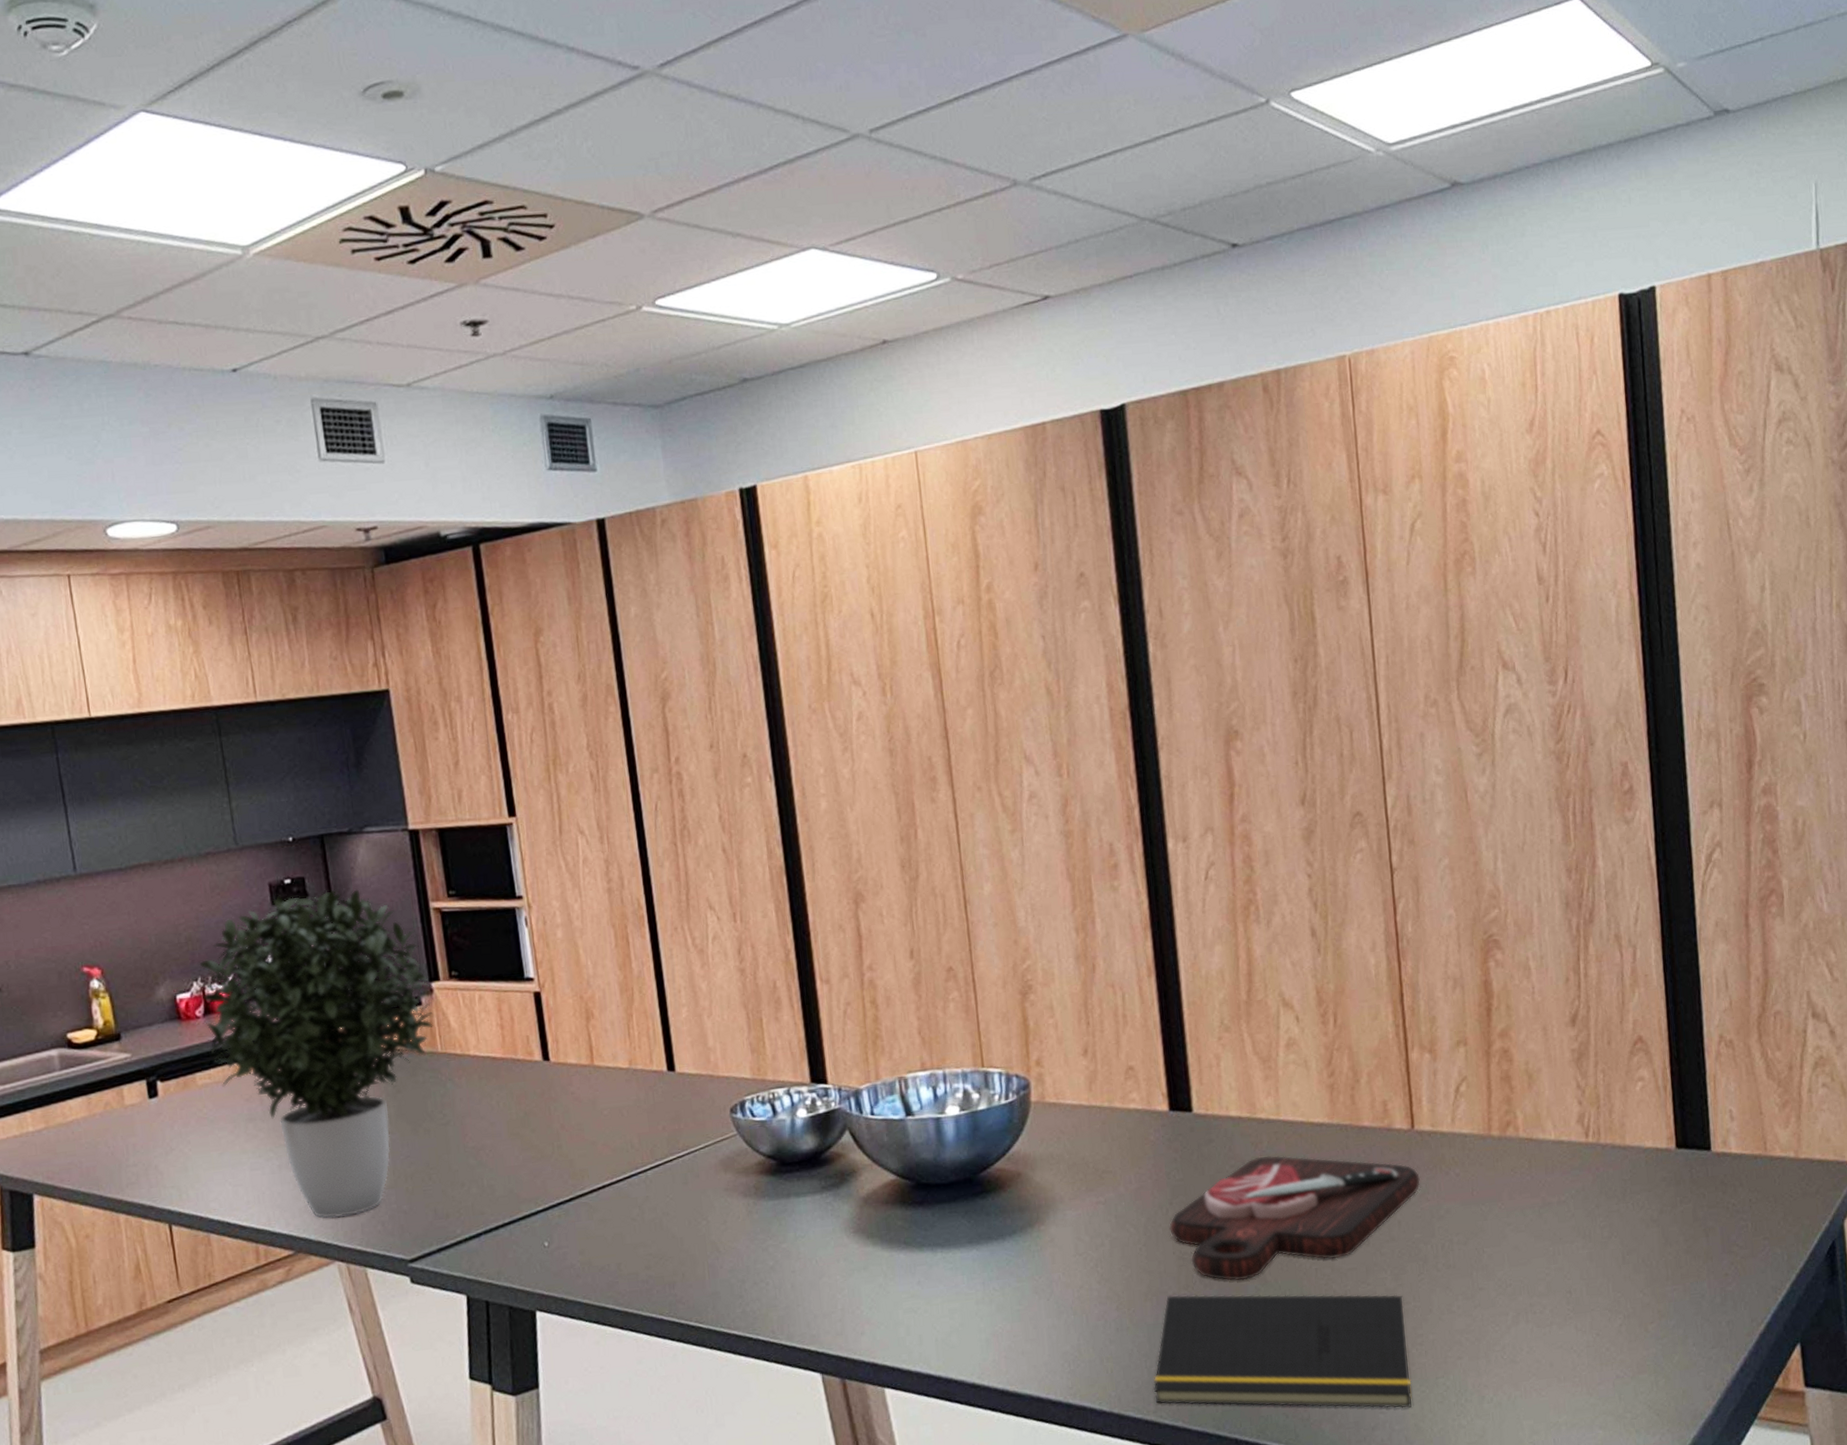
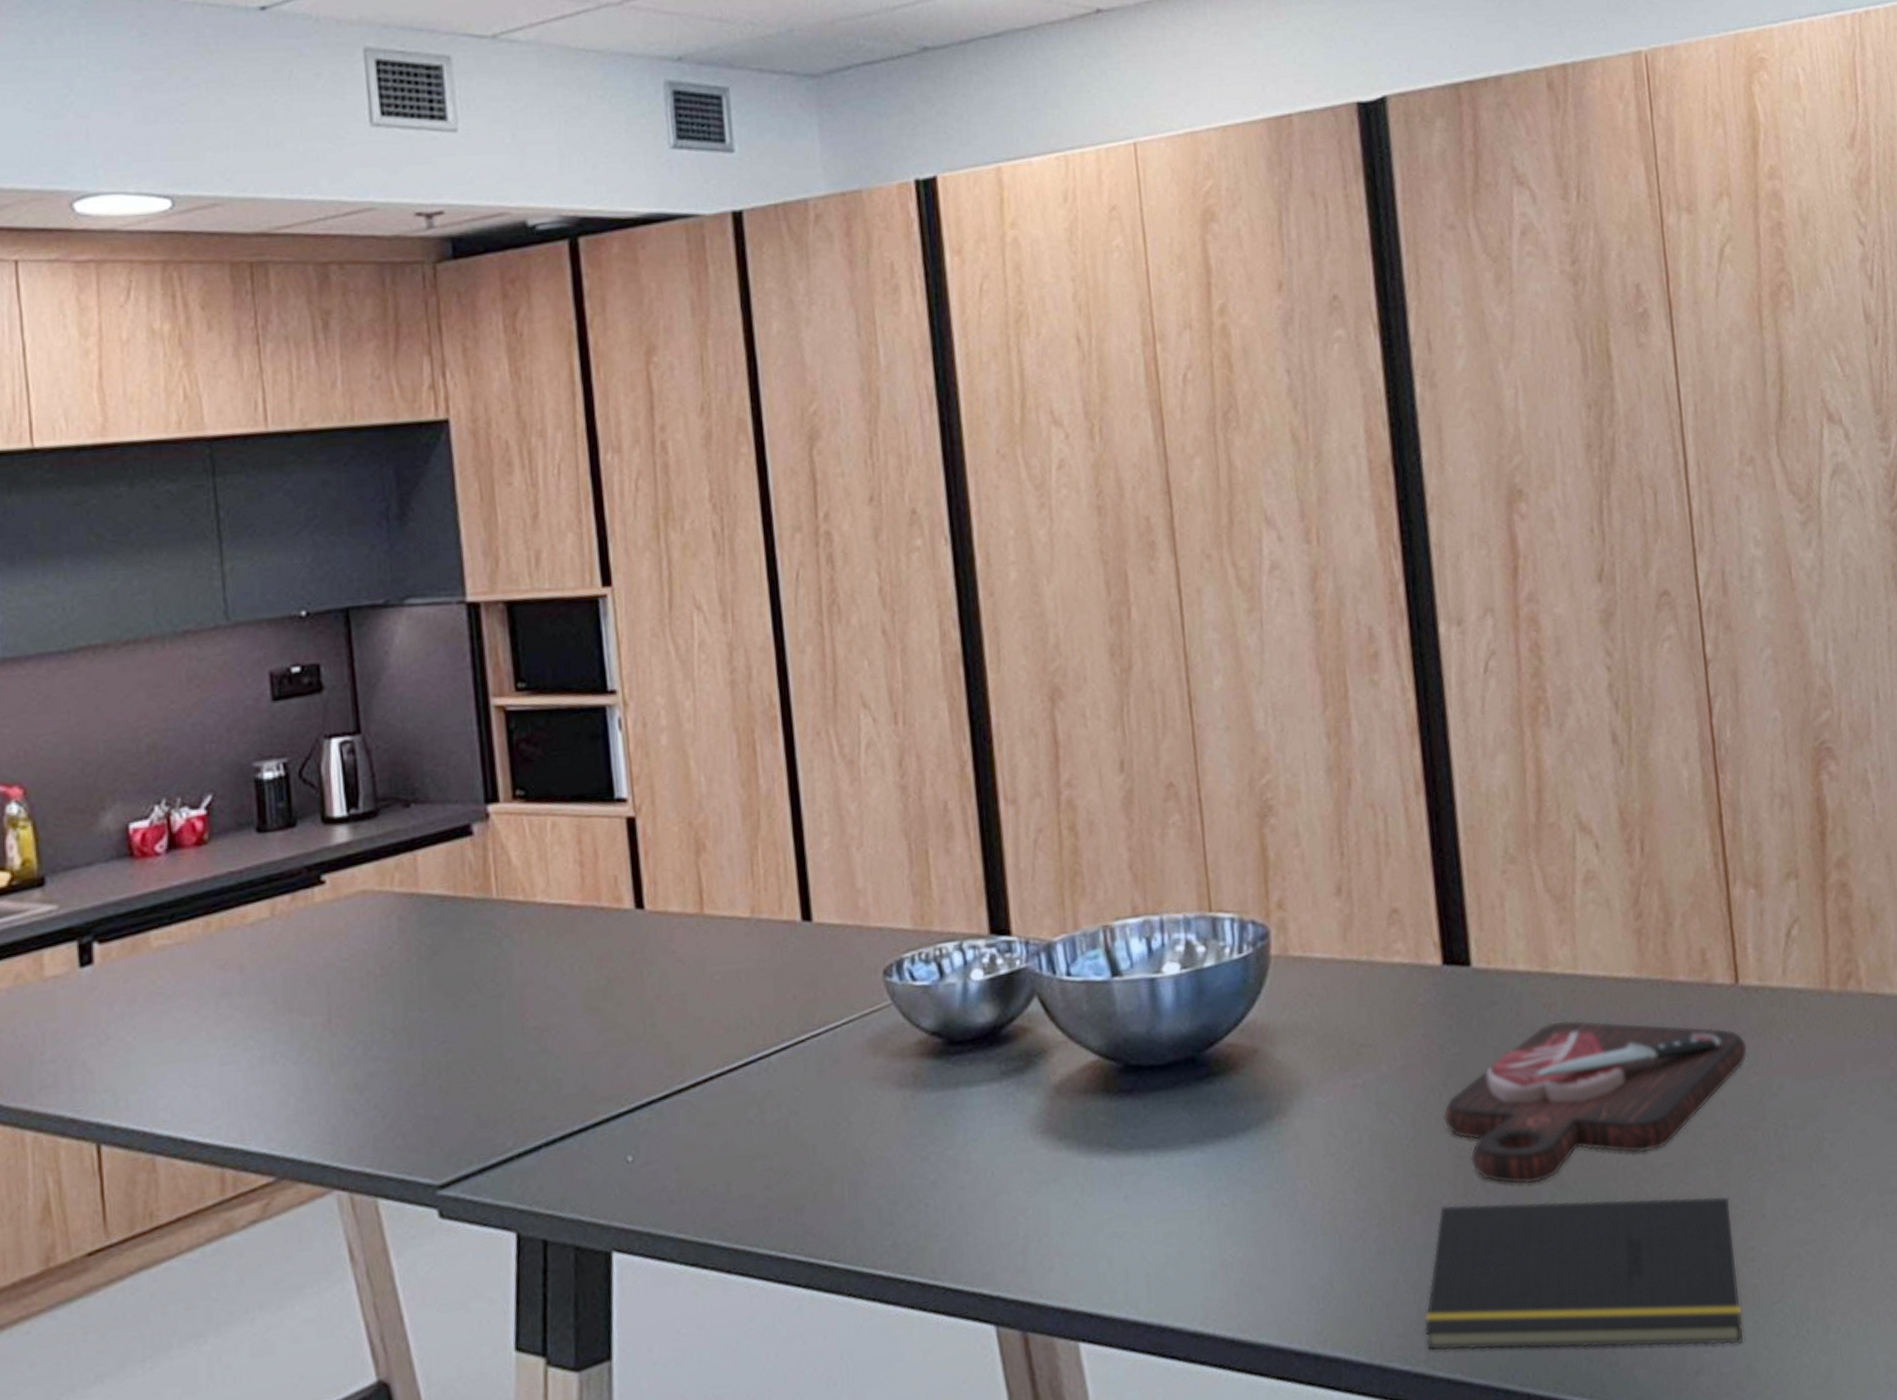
potted plant: present [199,889,434,1219] -> none [164,680,491,1131]

